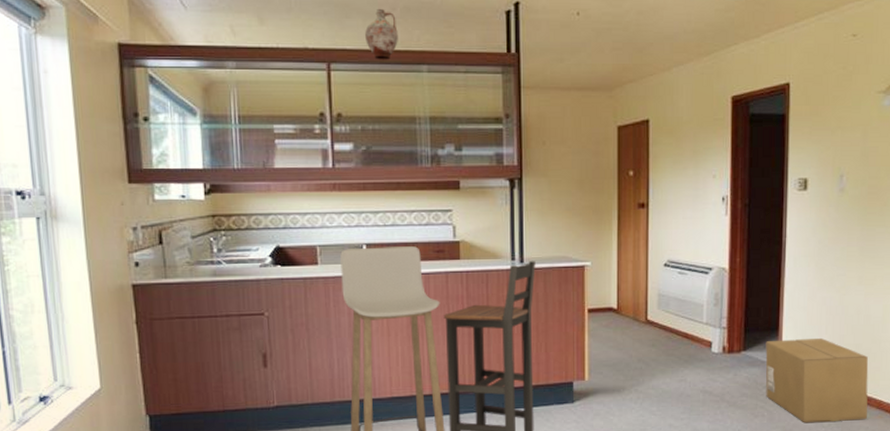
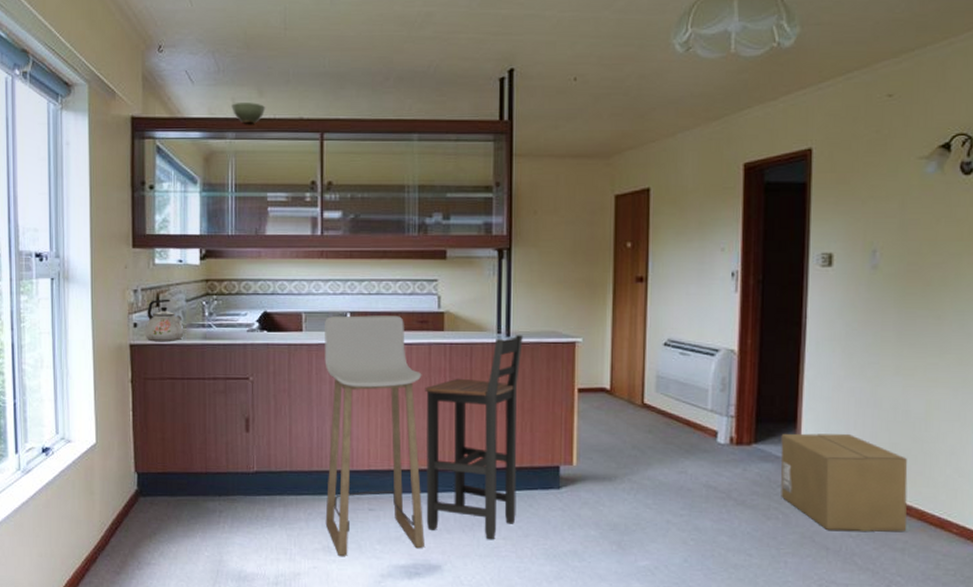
kettle: none [147,236,192,281] -> present [144,299,184,342]
bowl: none [230,30,268,54] -> present [231,103,266,125]
ceramic jug: present [365,9,398,60] -> none [358,79,390,129]

